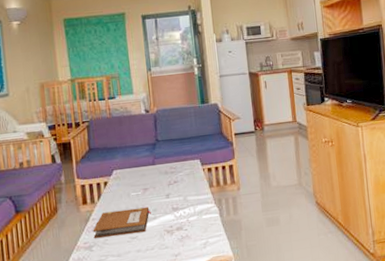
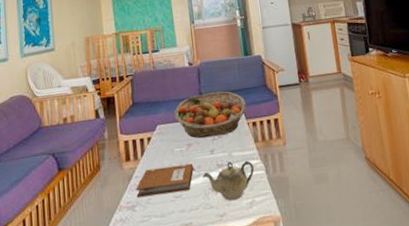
fruit basket: none [130,138,203,183] -> present [174,91,247,138]
teapot: none [158,204,209,242] -> present [202,160,255,201]

